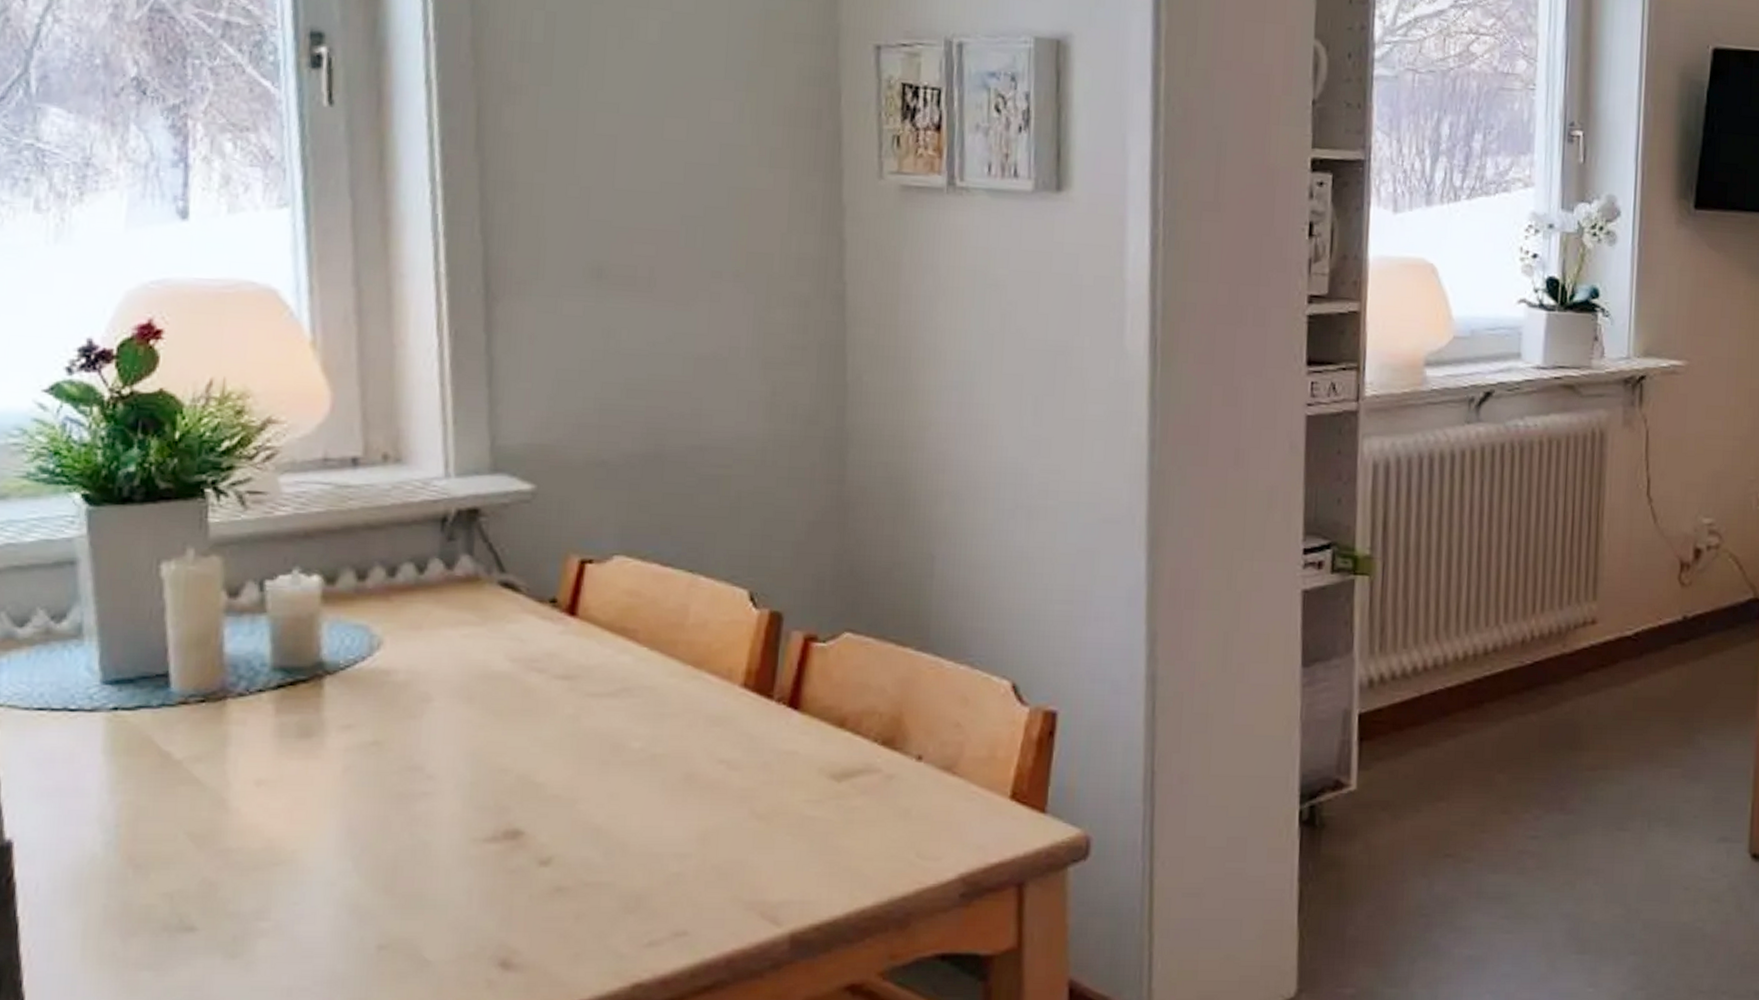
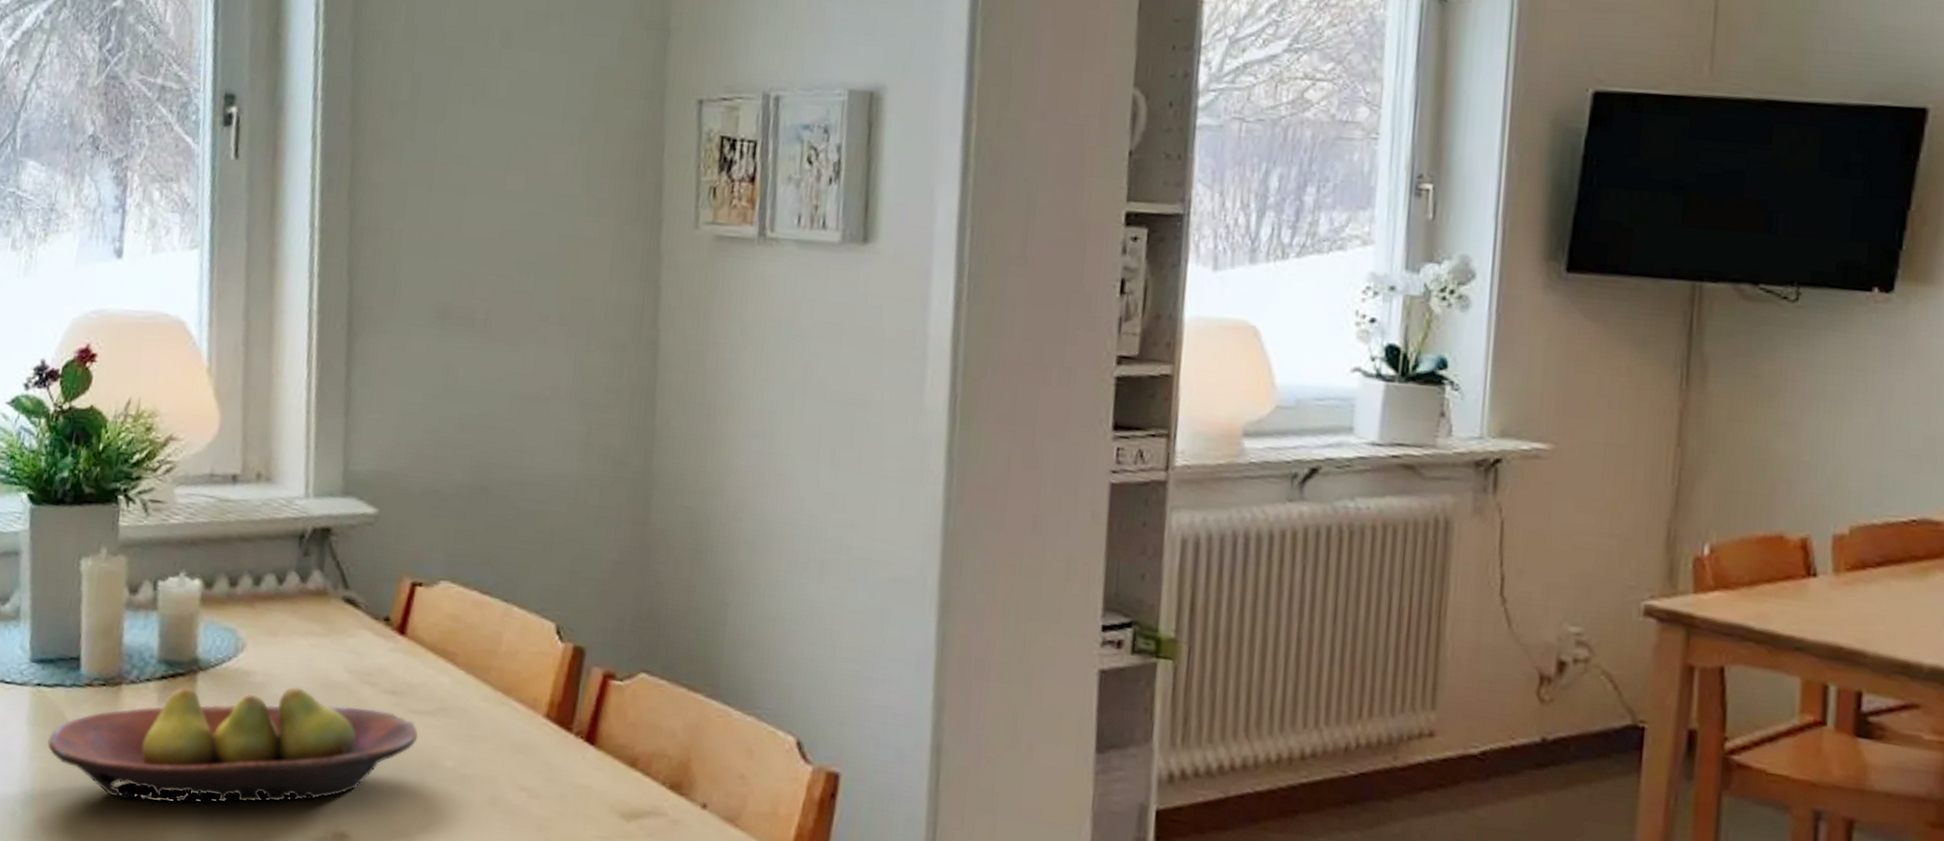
fruit bowl: none [133,682,598,824] -> present [47,686,418,804]

